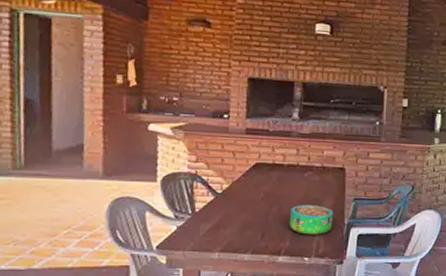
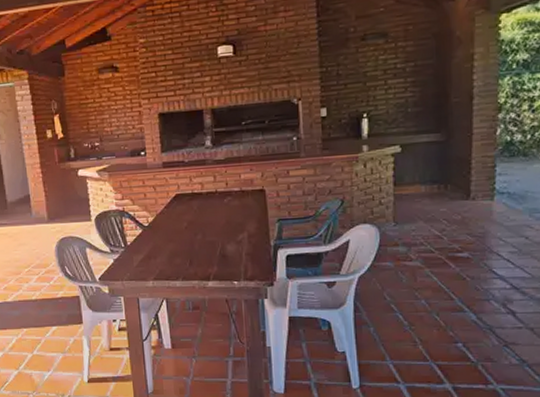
decorative bowl: present [289,205,334,235] -> none [214,229,259,259]

